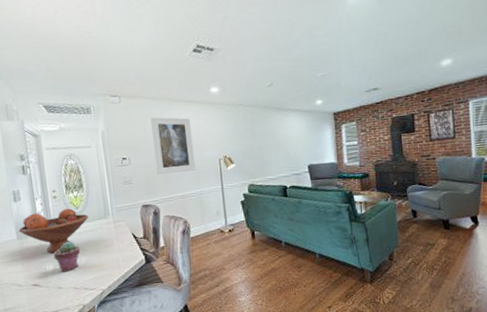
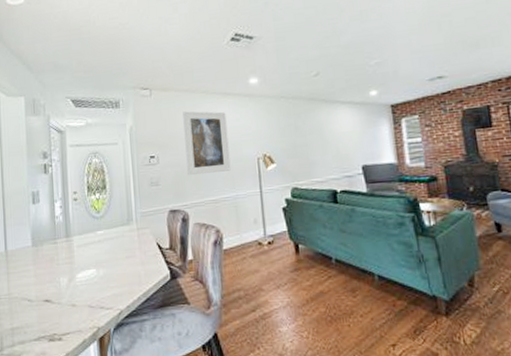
fruit bowl: present [18,208,89,253] -> none [34,212,110,264]
potted succulent: present [53,240,81,273] -> none [69,250,99,287]

